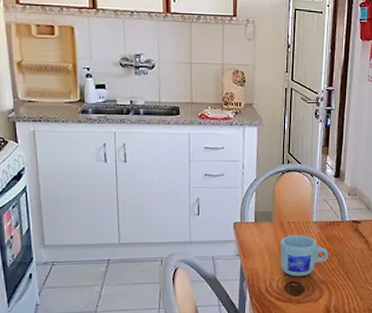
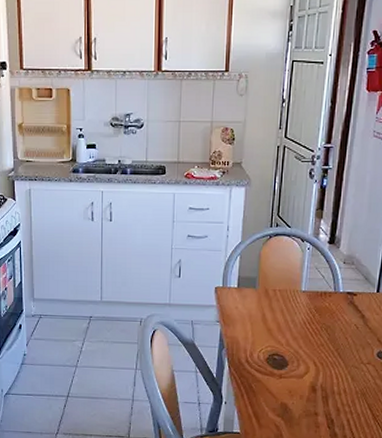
mug: present [280,235,329,277] -> none [263,304,318,350]

